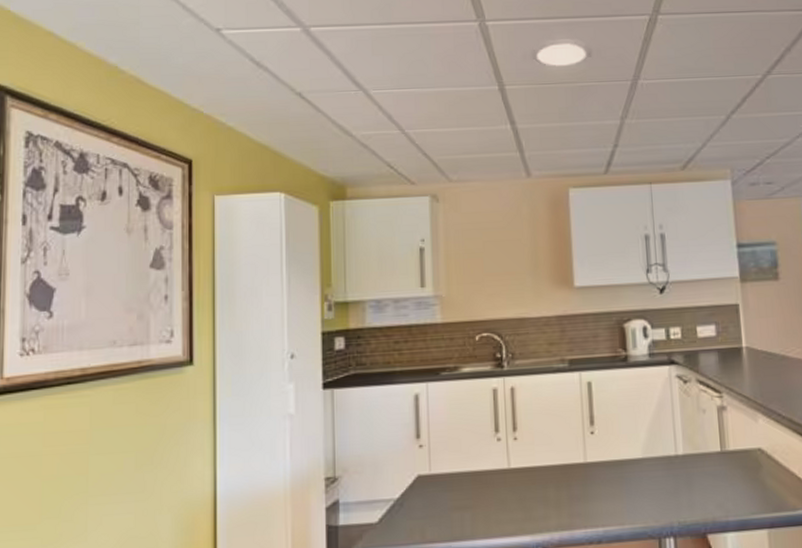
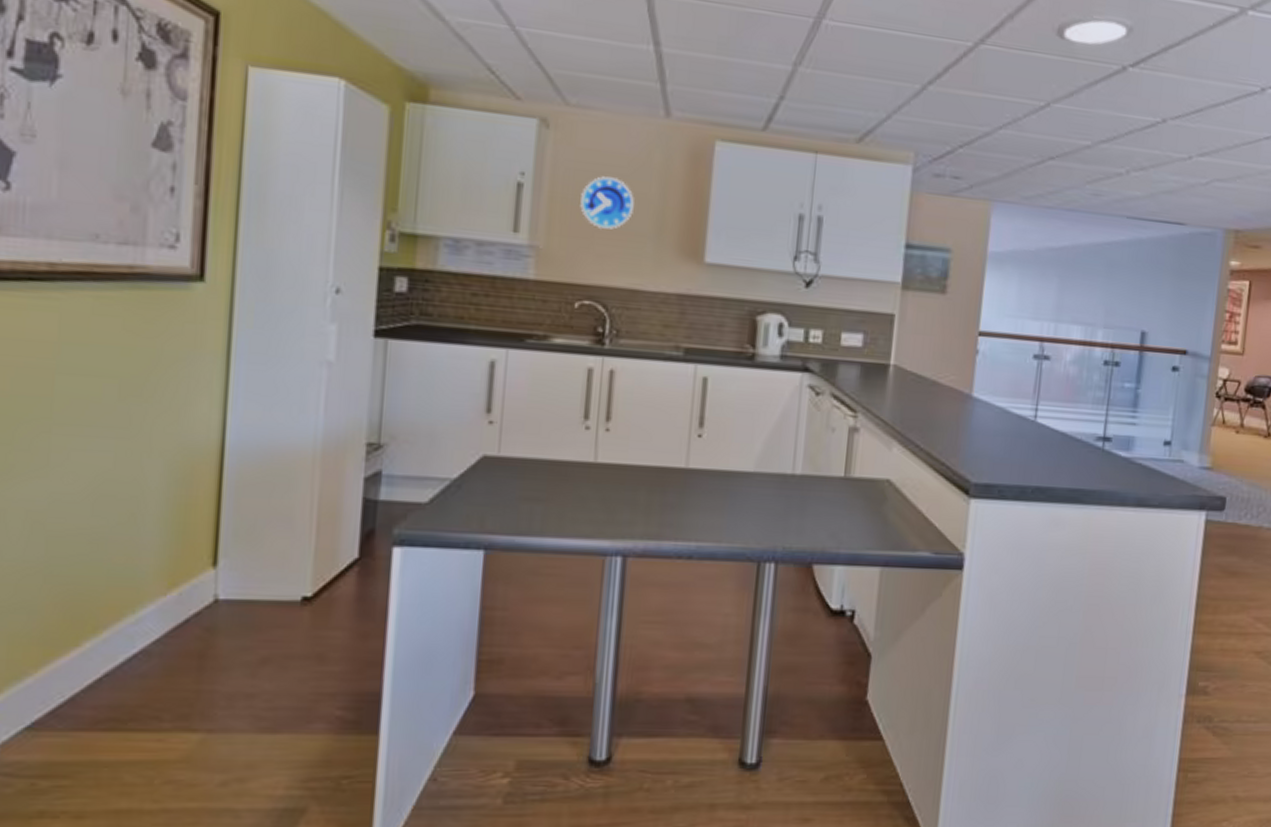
wall clock: none [470,231,512,273] -> present [580,176,634,230]

